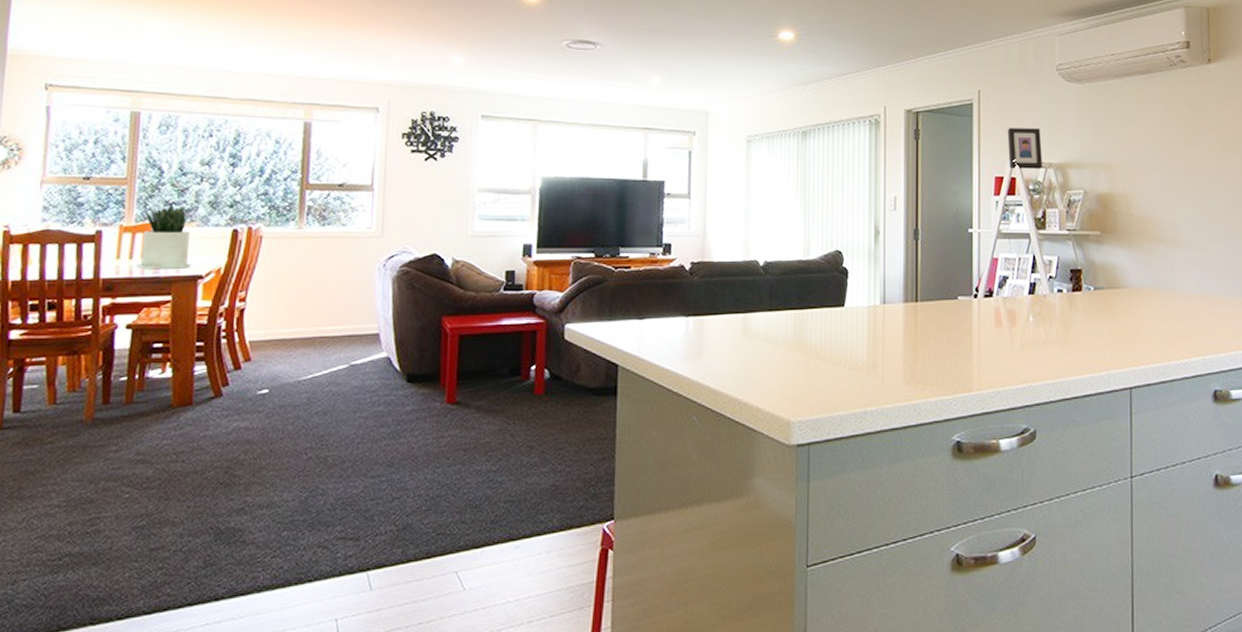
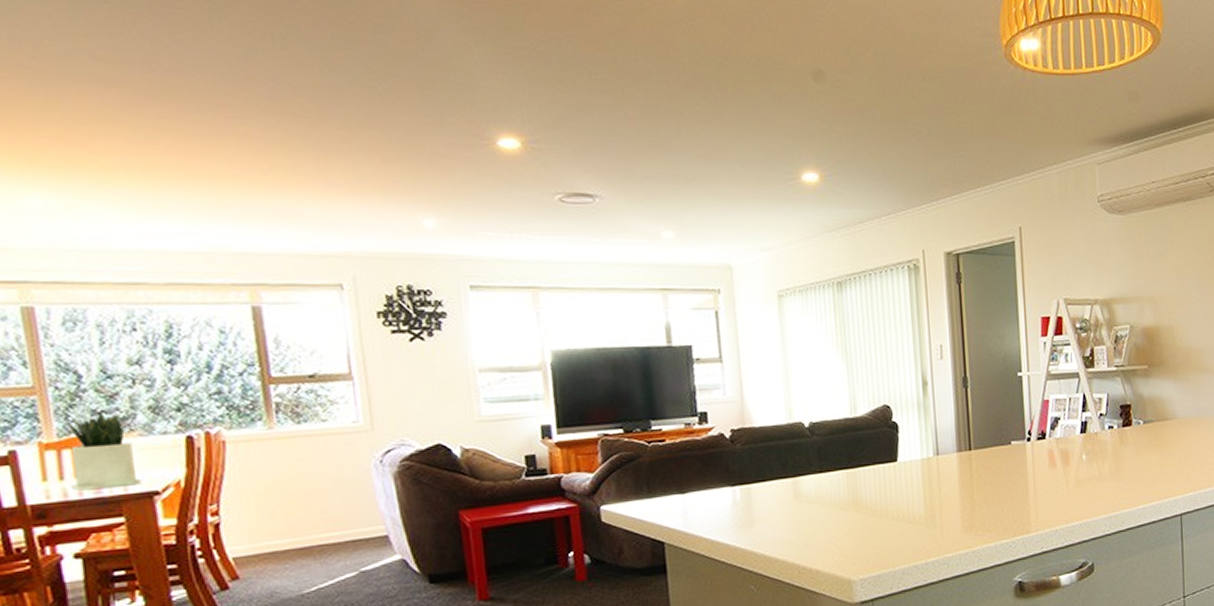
picture frame: present [1007,128,1042,169] -> none [1051,264,1088,308]

